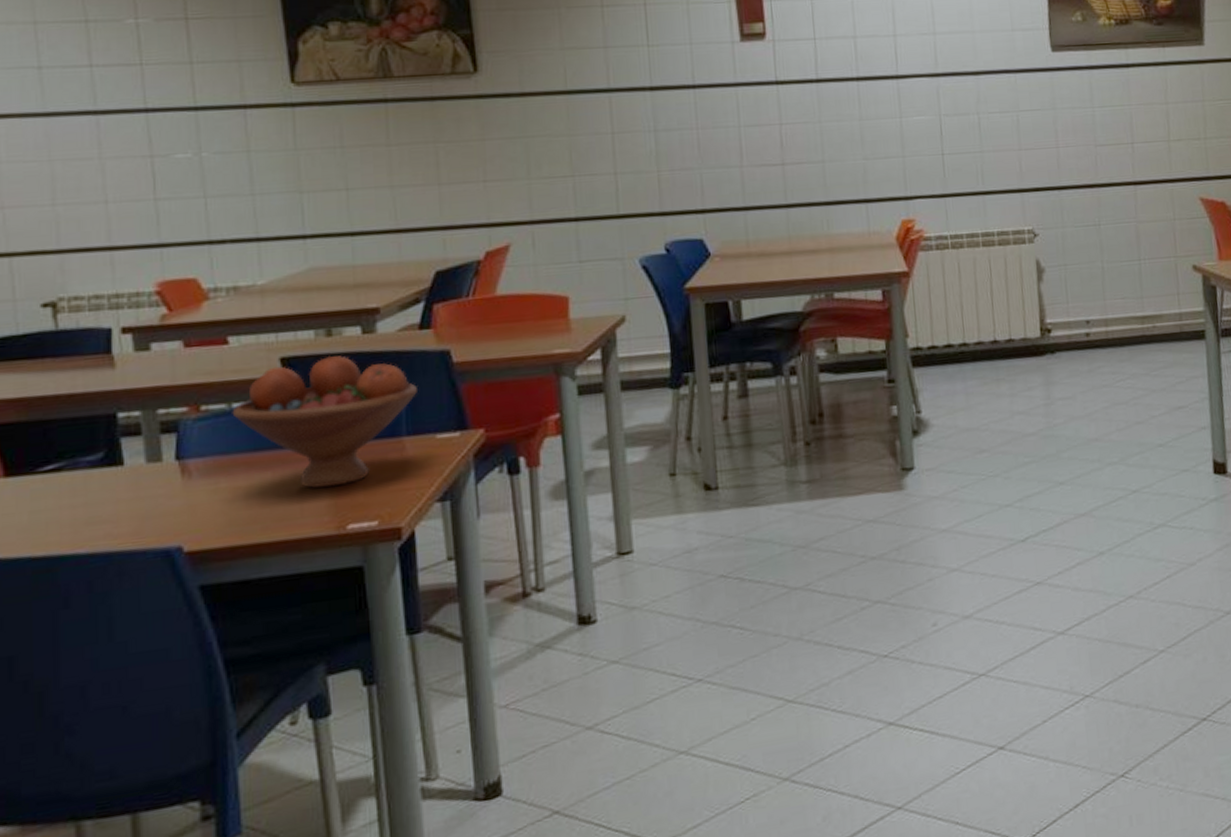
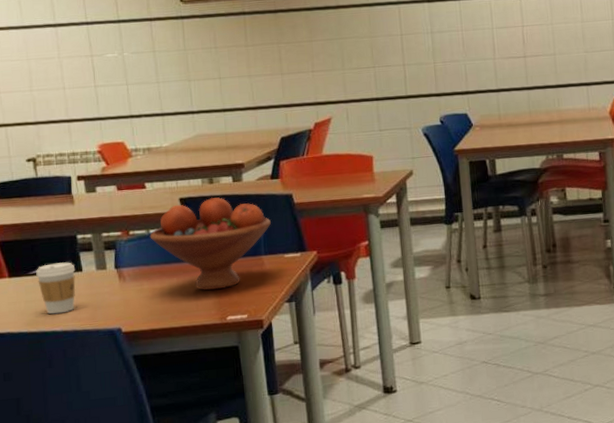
coffee cup: none [49,452,113,530] -> present [36,262,76,315]

